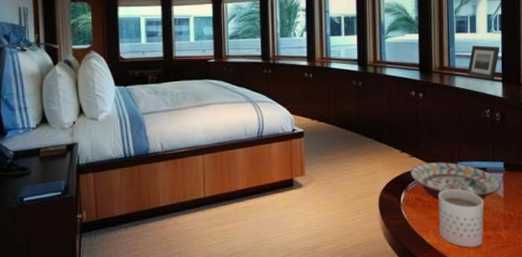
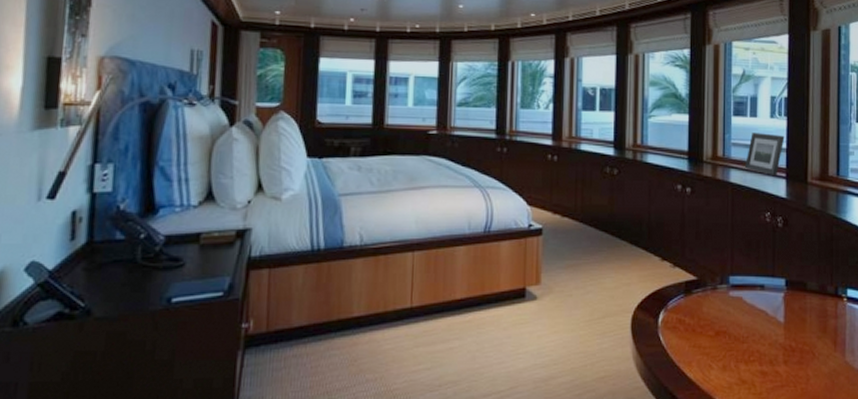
decorative bowl: present [410,162,500,201] -> none [672,275,780,326]
mug: present [438,189,484,248] -> none [703,309,759,386]

